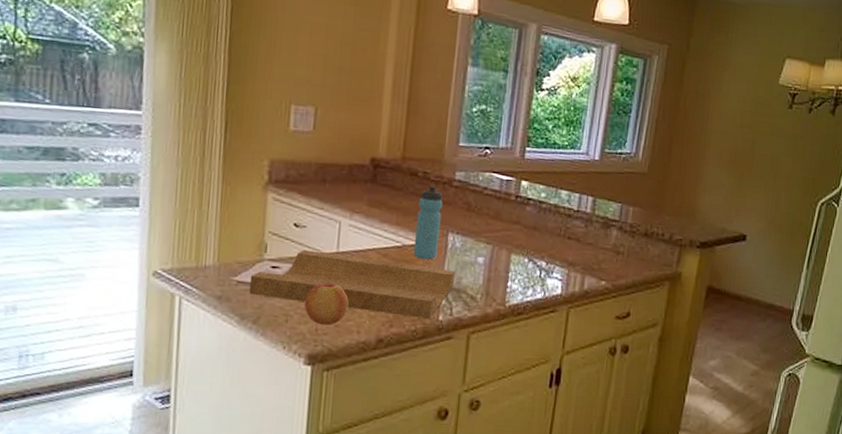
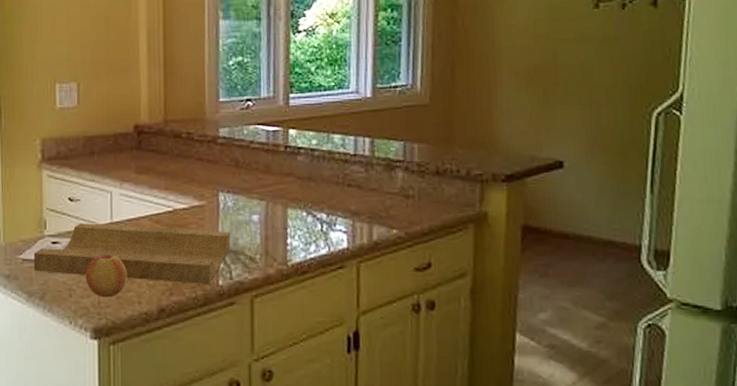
water bottle: present [413,186,443,260] -> none [185,146,210,222]

